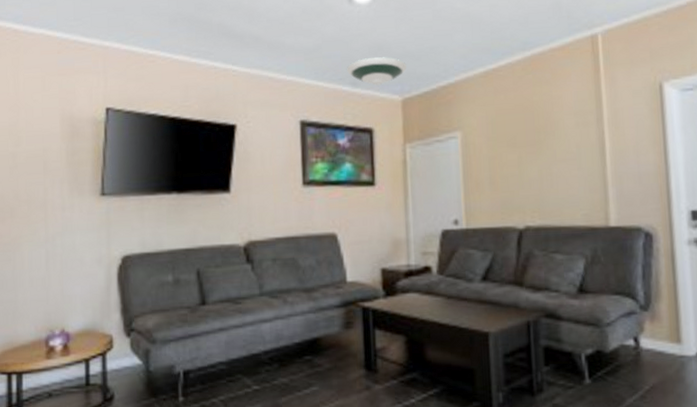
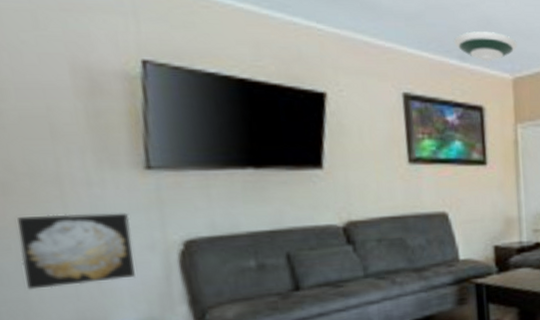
wall art: none [16,232,87,293] -> present [17,213,135,290]

